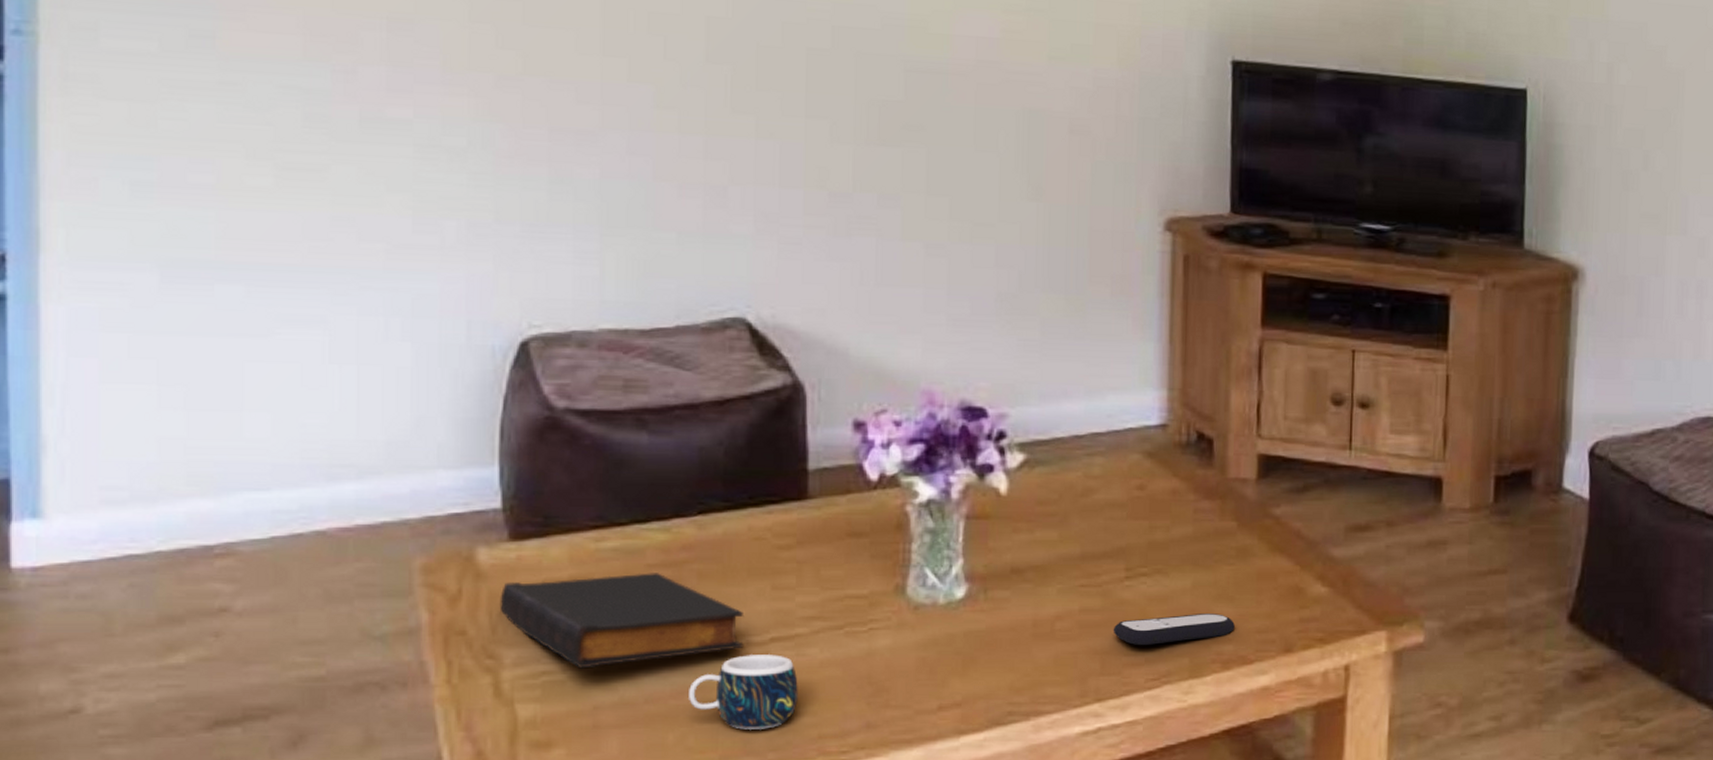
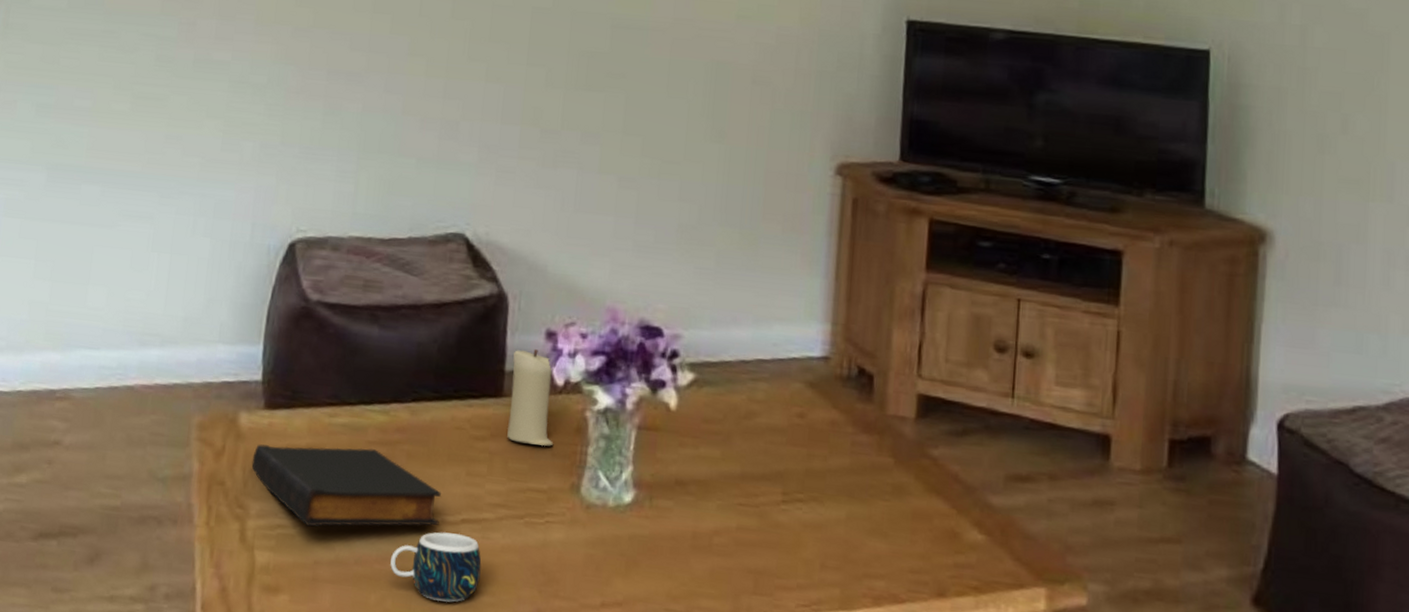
candle: none [817,443,872,549] -> present [507,349,554,447]
remote control: present [1113,614,1235,645] -> none [767,543,888,572]

